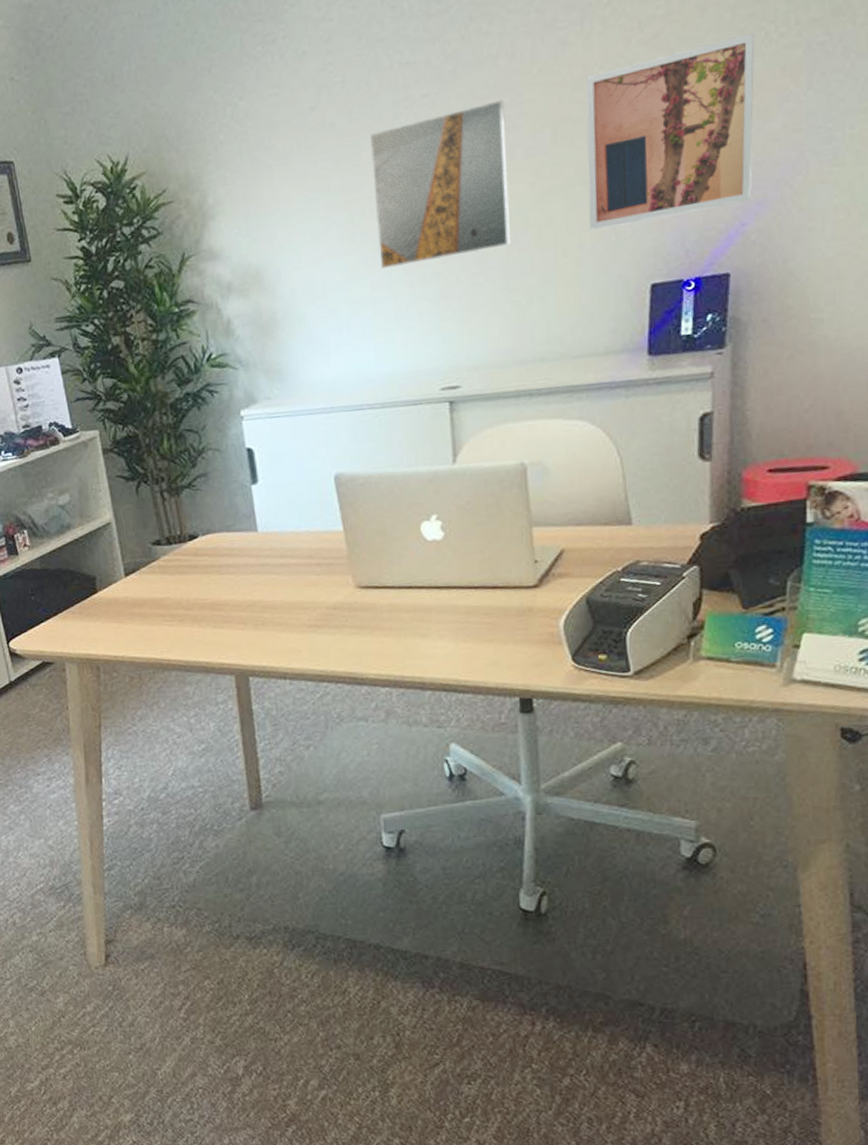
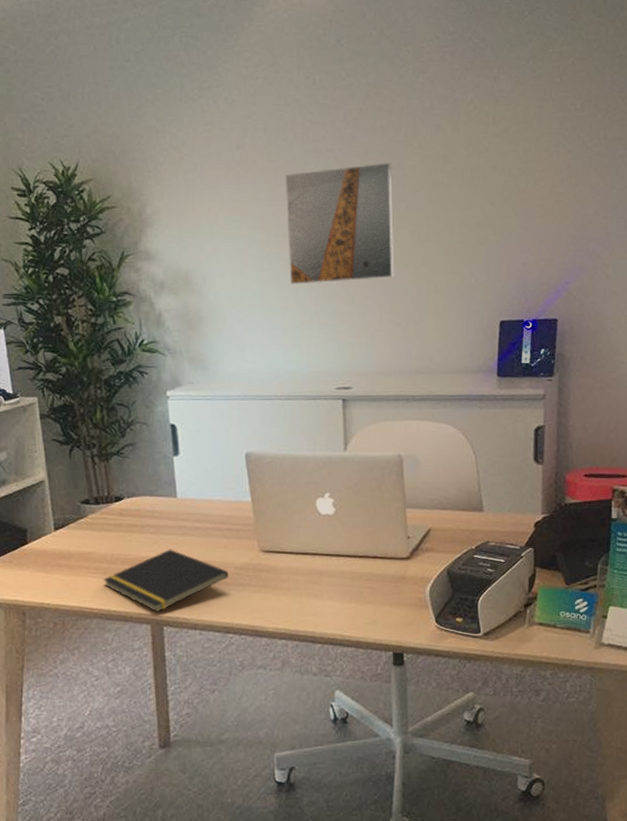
notepad: none [181,590,320,662] -> present [104,549,229,613]
wall art: present [586,32,755,230] -> none [454,140,576,273]

